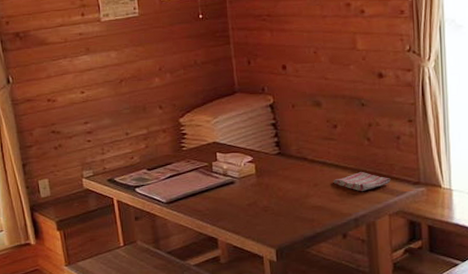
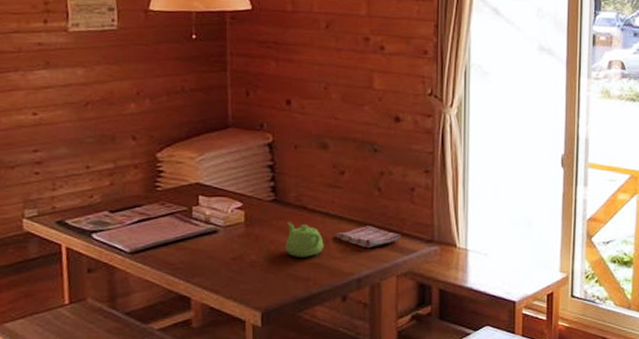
teapot: none [291,171,324,202] -> present [285,222,324,257]

